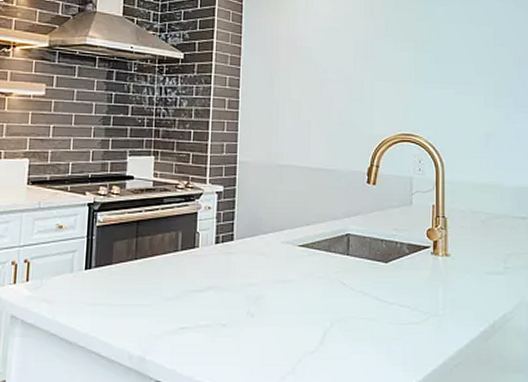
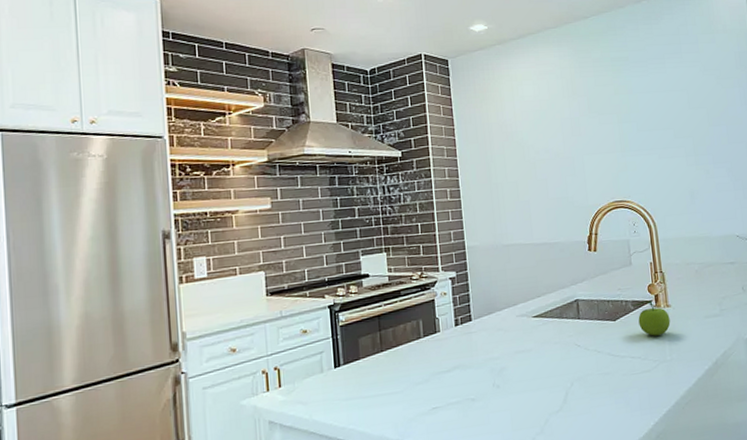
fruit: none [407,246,447,286] -> present [632,300,671,336]

